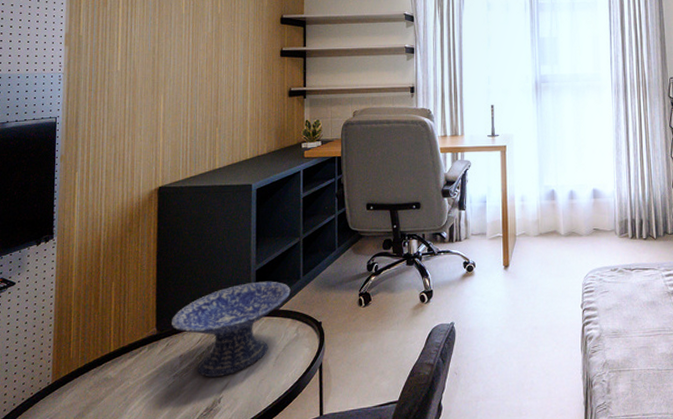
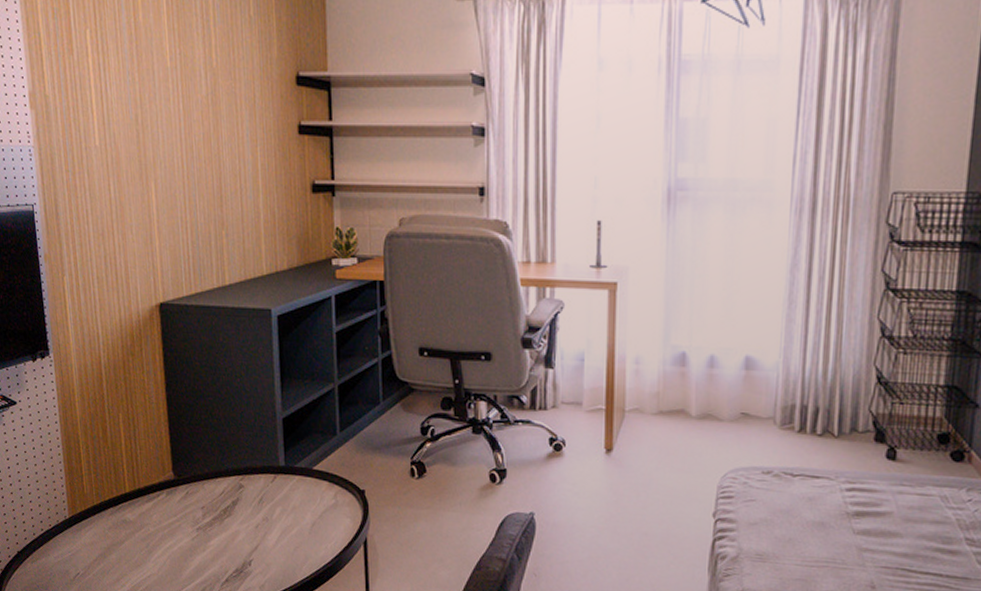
decorative bowl: present [172,281,291,378] -> none [189,432,326,537]

